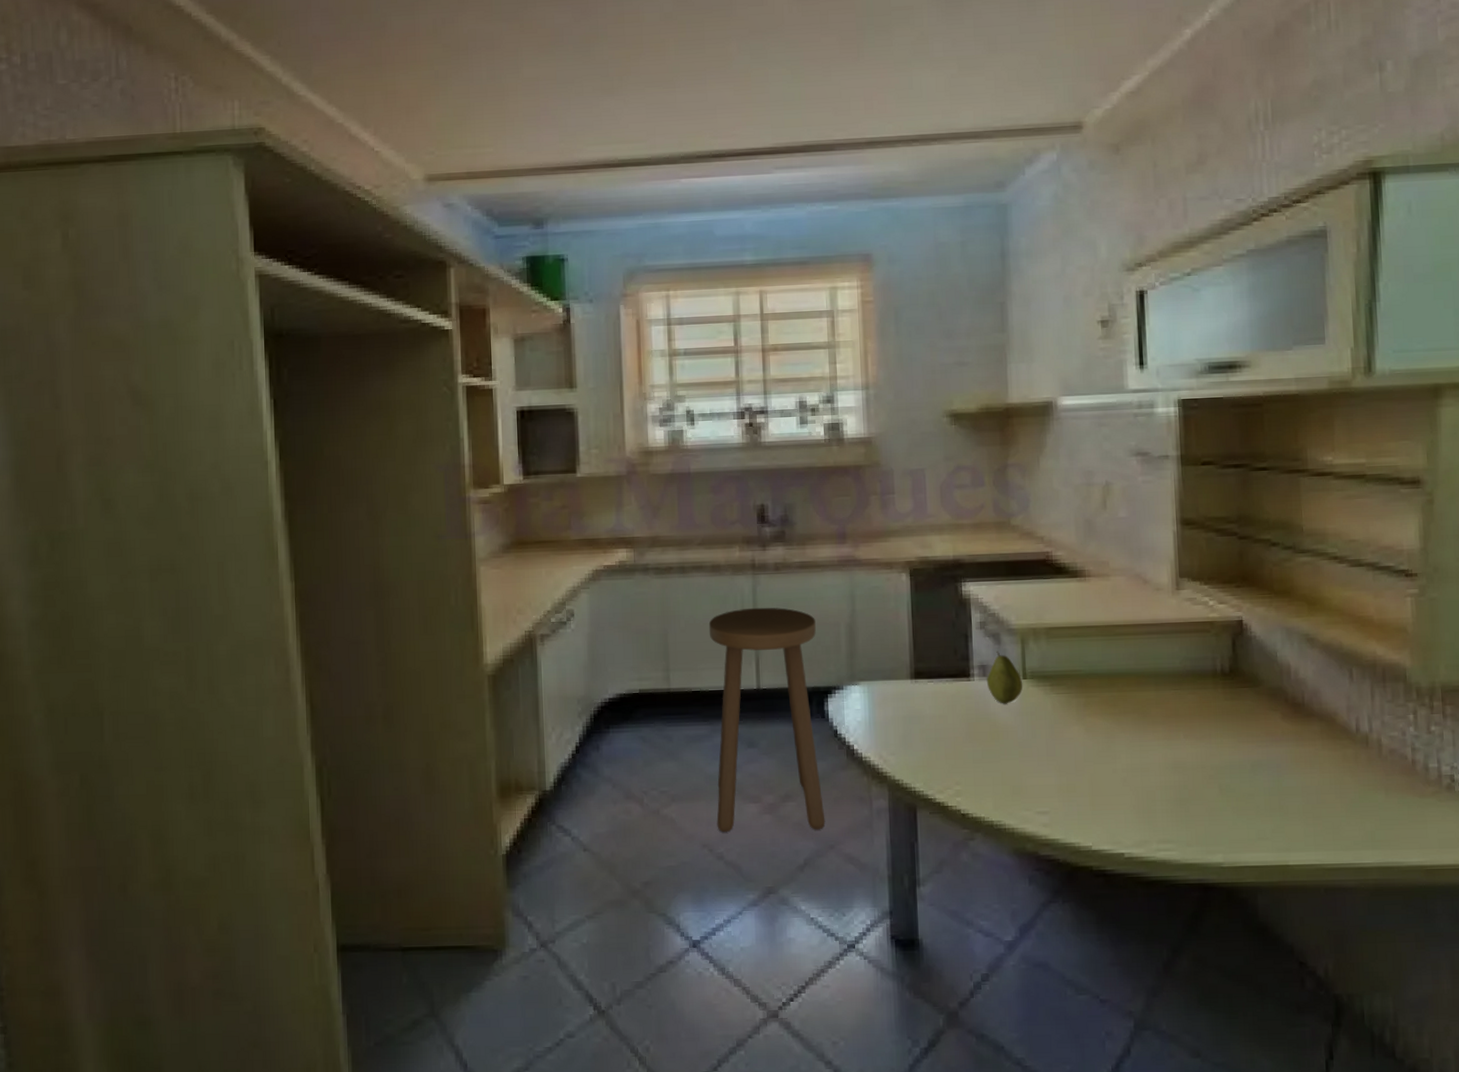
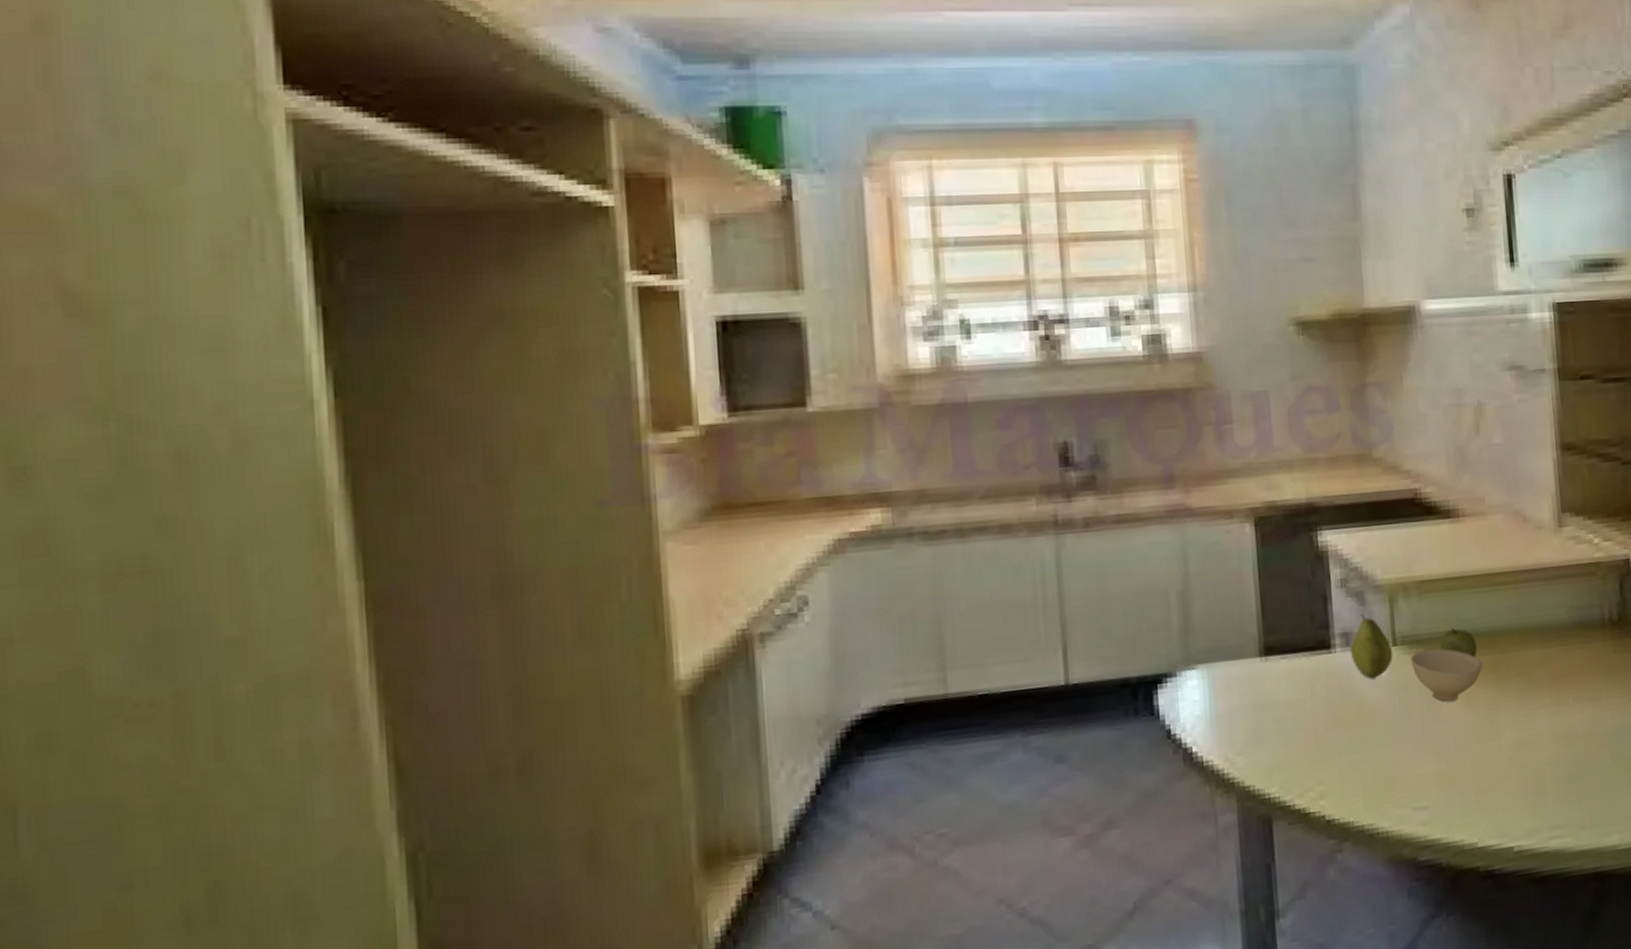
stool: present [708,607,826,832] -> none [998,576,1159,880]
bowl: none [1037,684,1102,728] -> present [1410,648,1483,702]
fruit: none [1065,667,1098,694] -> present [1440,627,1477,658]

